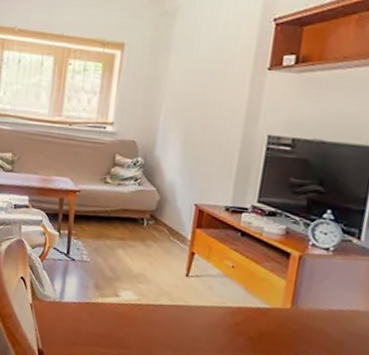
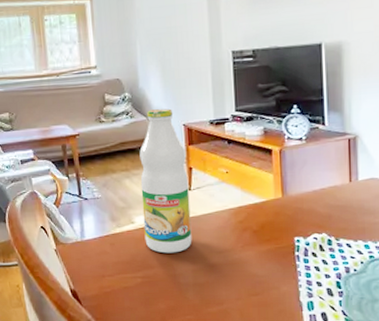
bottle: none [126,181,192,340] -> present [139,108,192,254]

